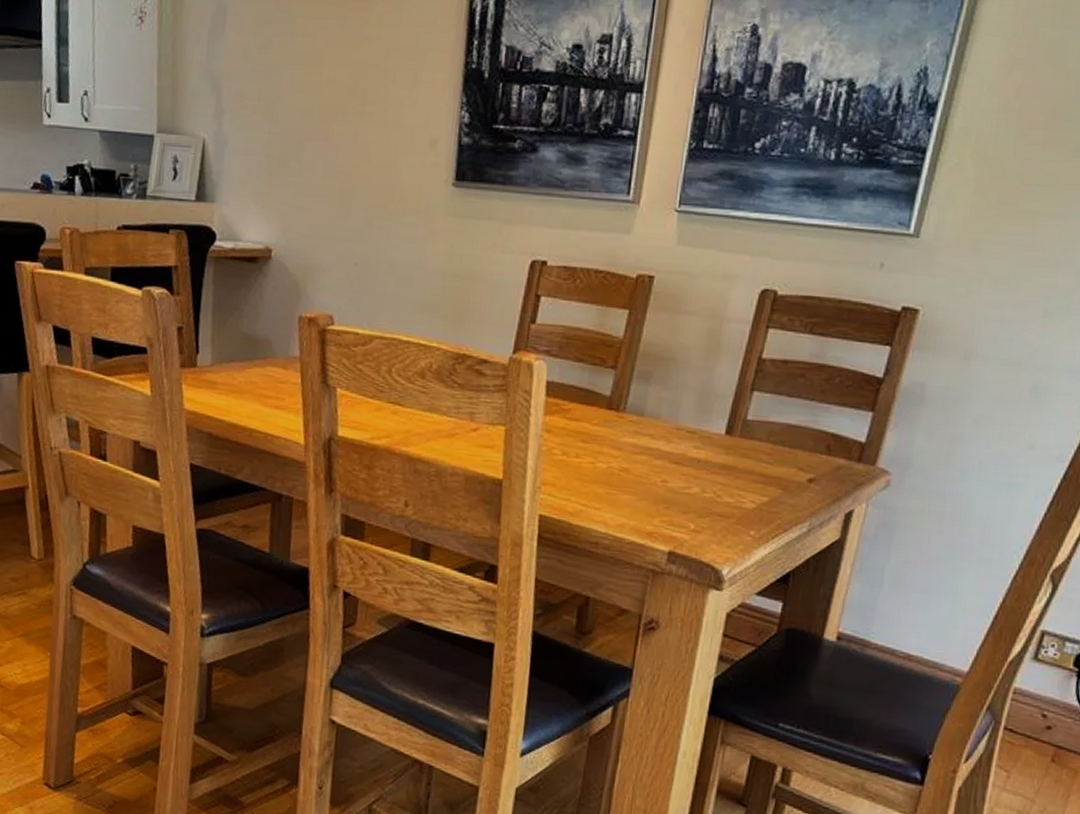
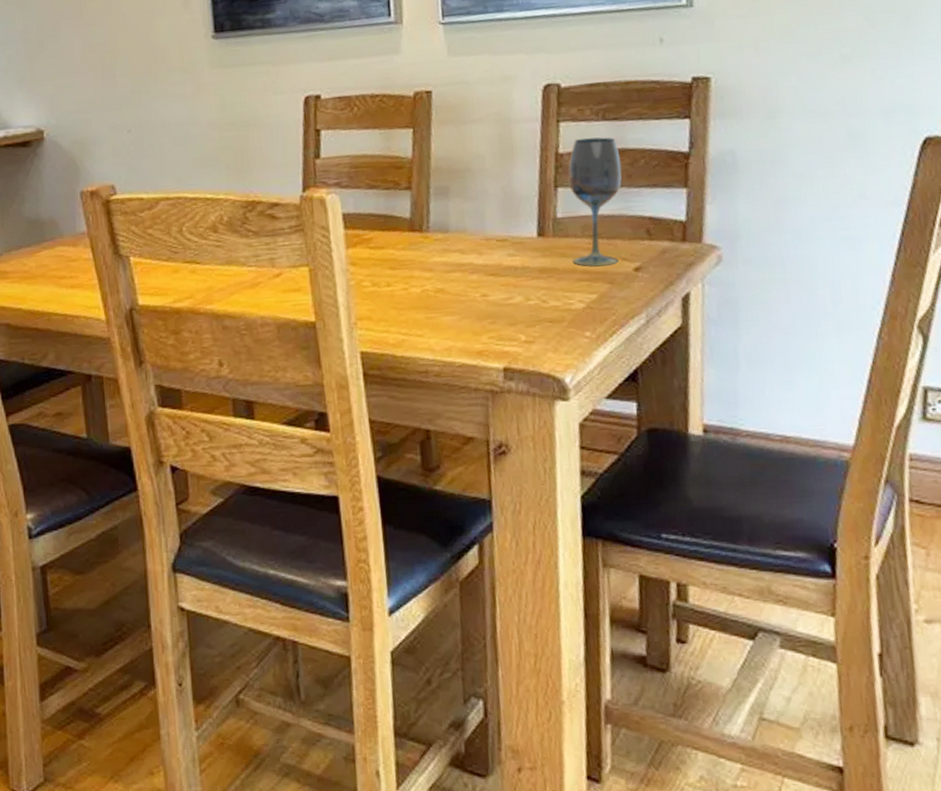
wineglass: none [753,348,819,473] -> present [568,137,622,267]

